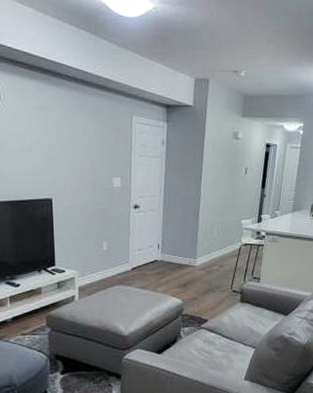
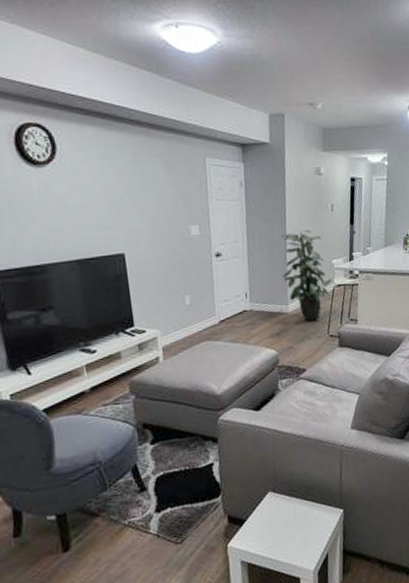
indoor plant: none [194,190,240,276] -> present [282,230,333,321]

